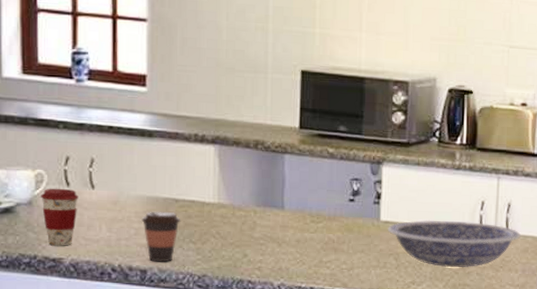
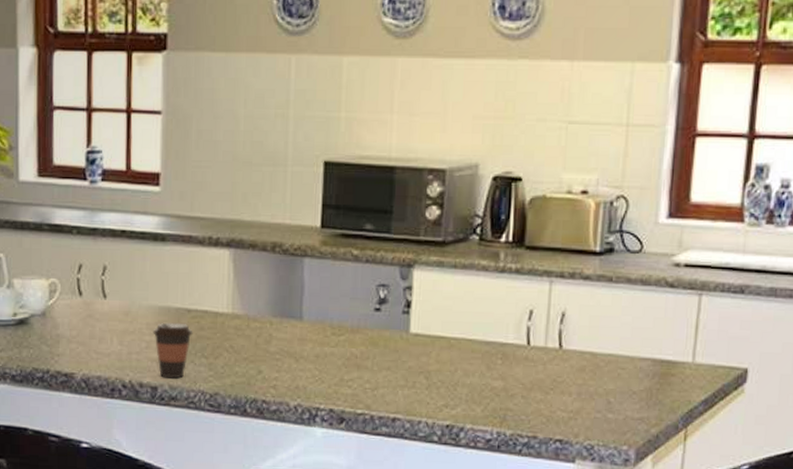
coffee cup: present [41,188,79,246] -> none [54,298,91,360]
bowl: present [387,220,521,268] -> none [417,332,577,390]

